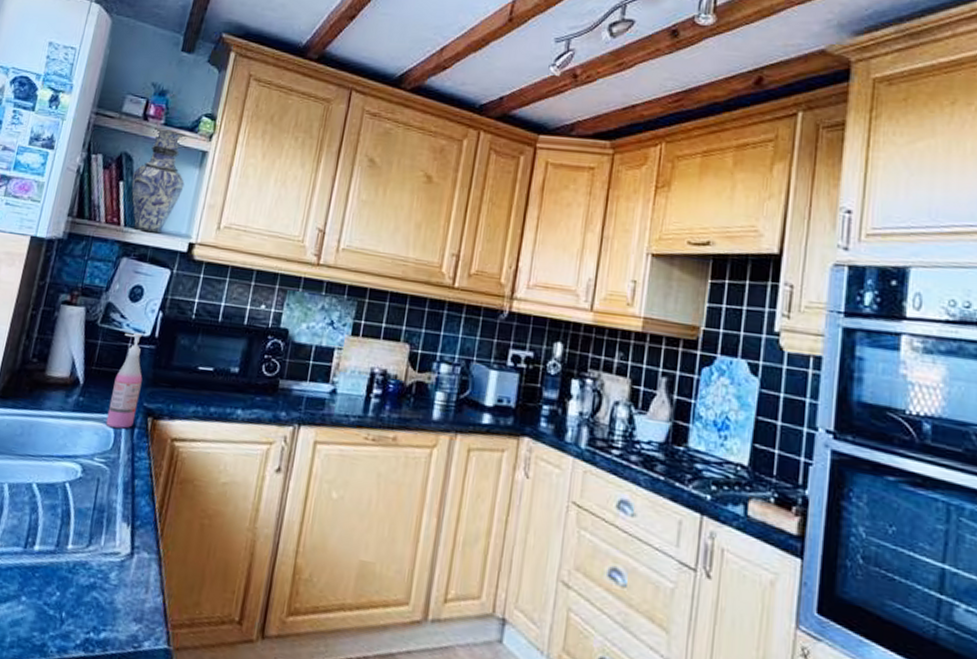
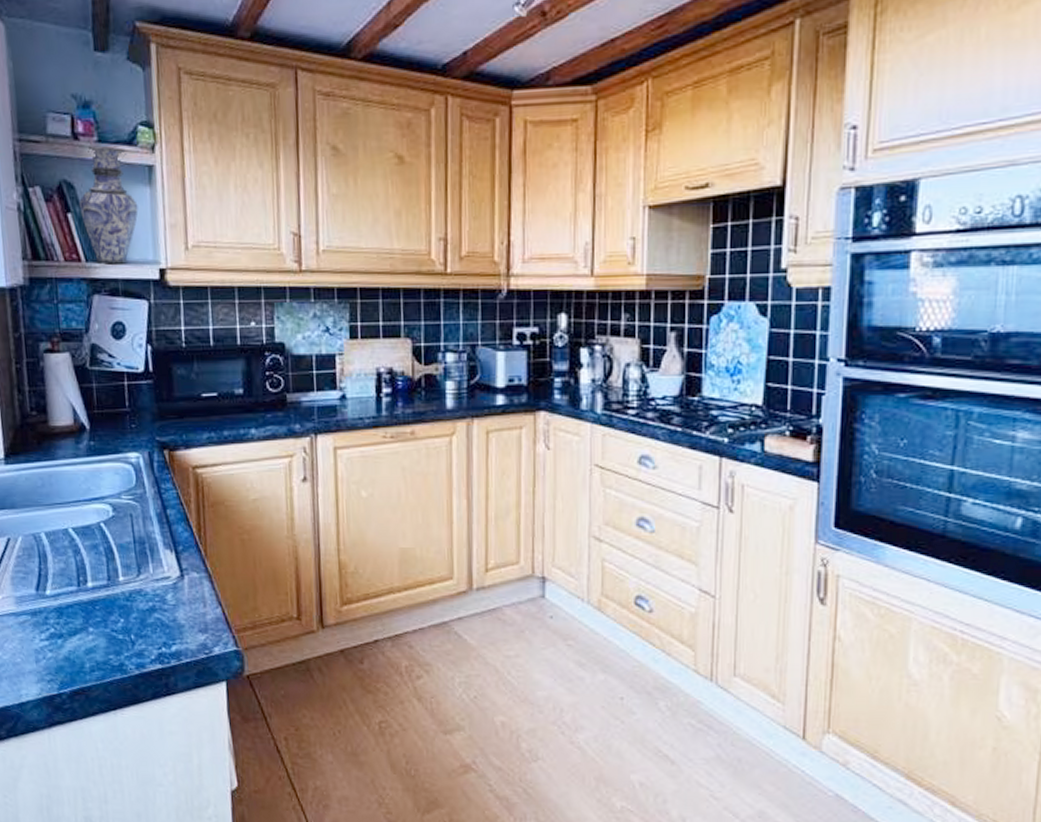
soap dispenser: present [105,332,143,429] -> none [117,370,152,466]

